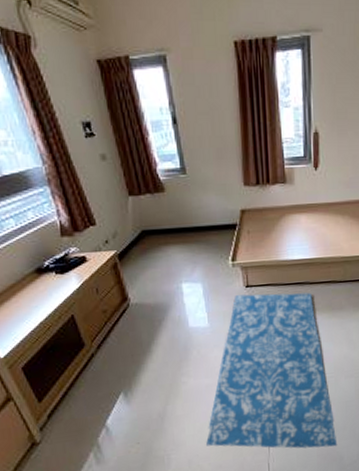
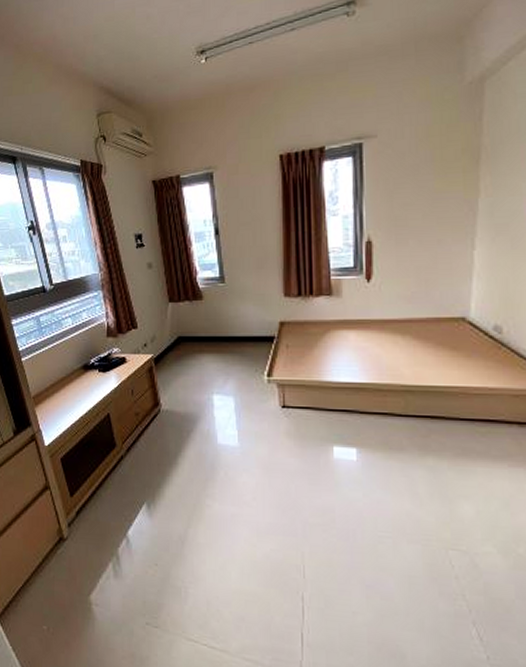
rug: present [205,292,338,449] -> none [227,415,397,637]

